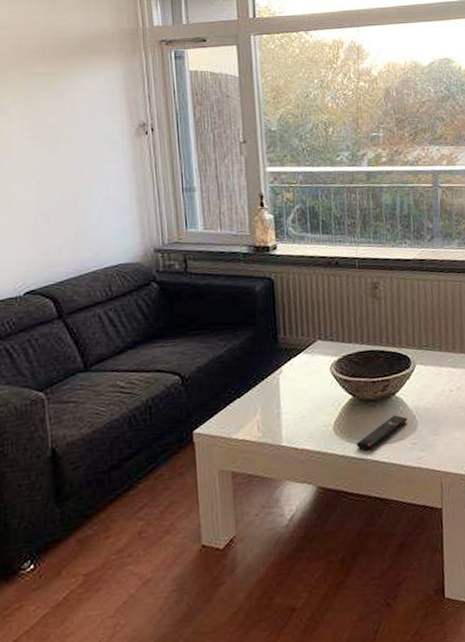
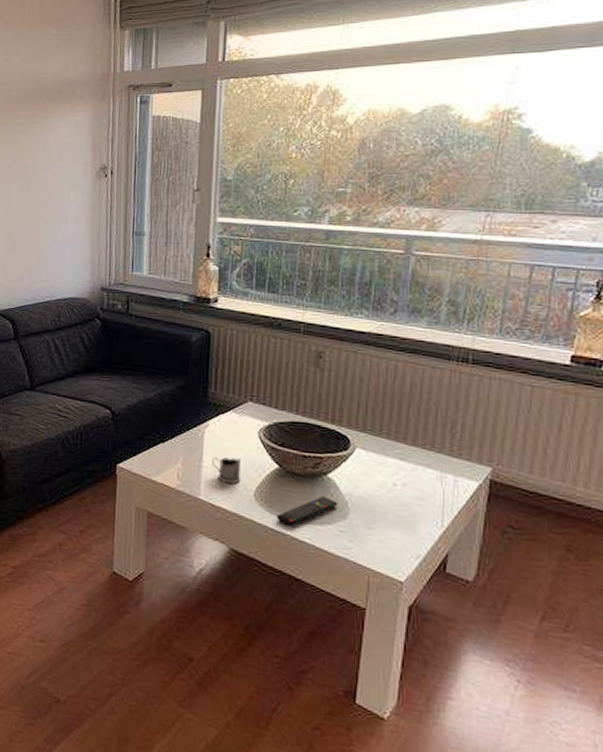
tea glass holder: none [290,397,320,425] -> present [212,456,241,485]

